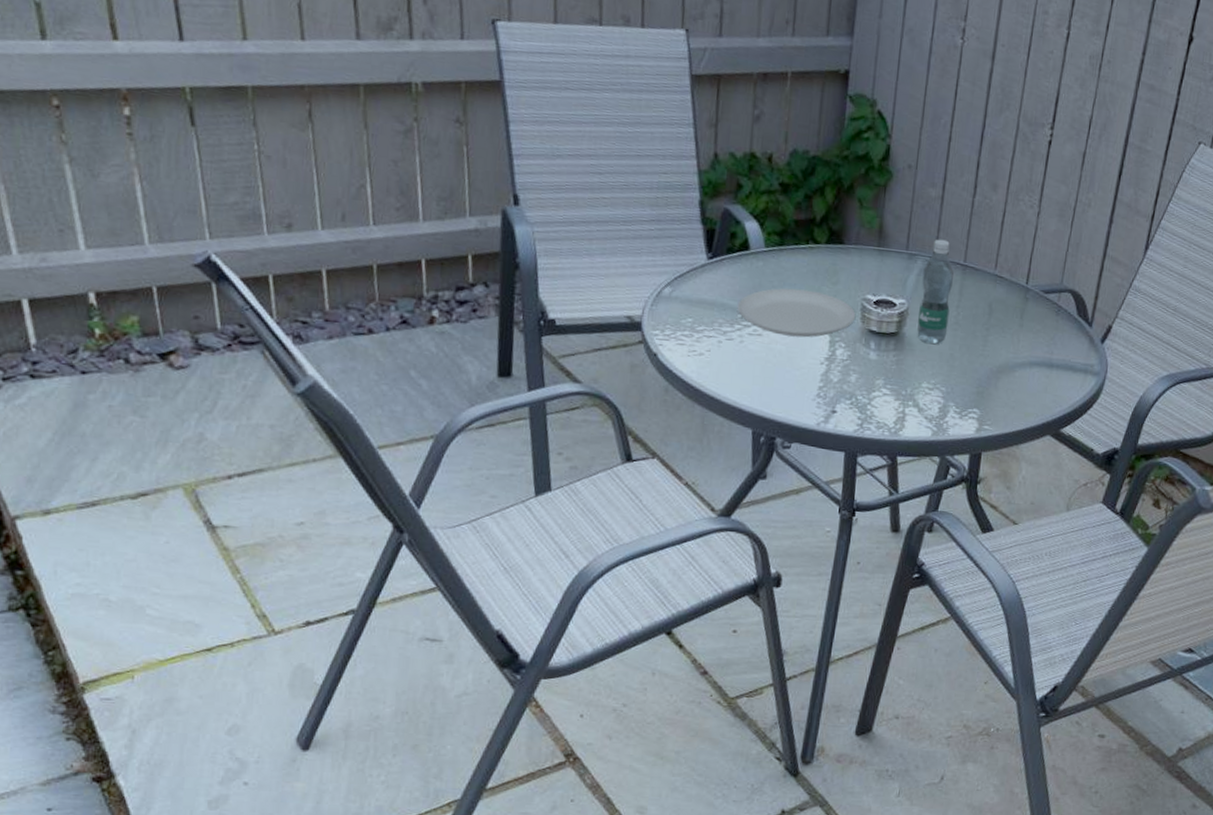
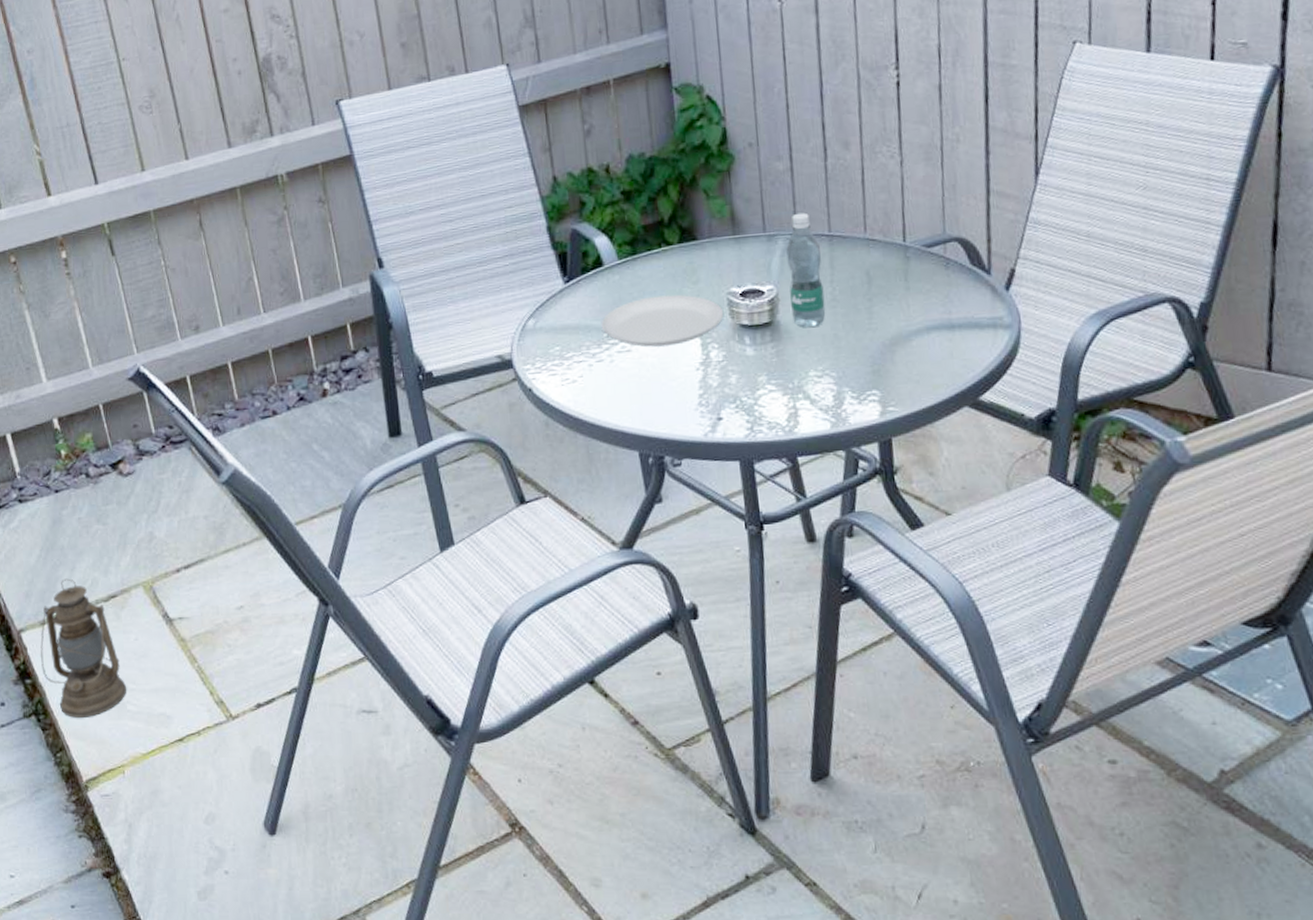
lantern: none [38,468,148,617] -> present [40,578,126,718]

